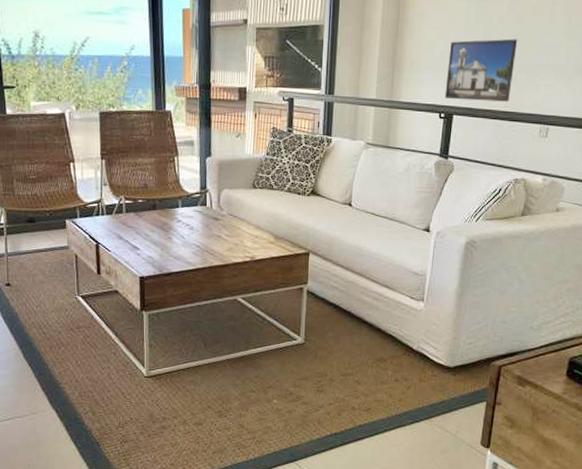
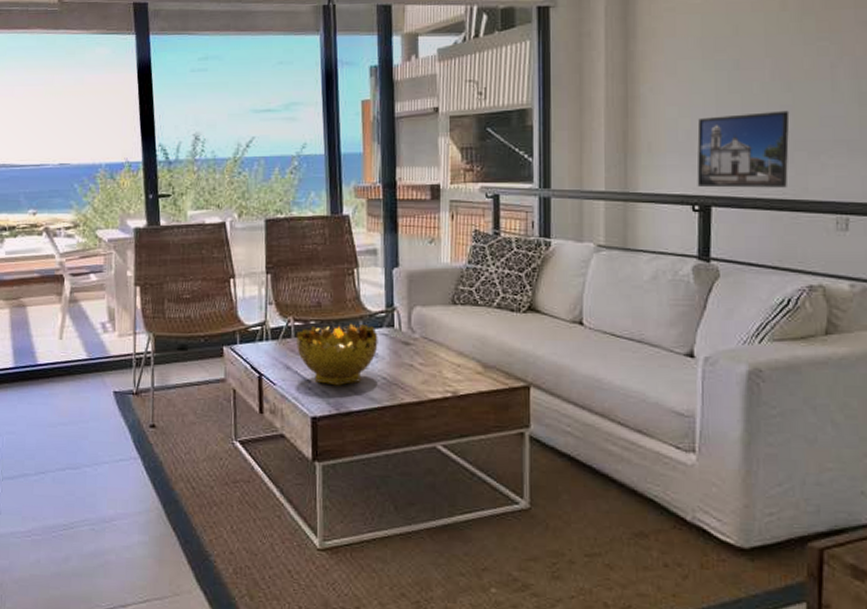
decorative bowl: none [126,202,194,252] -> present [296,323,378,386]

